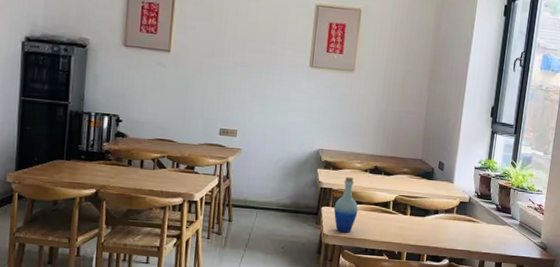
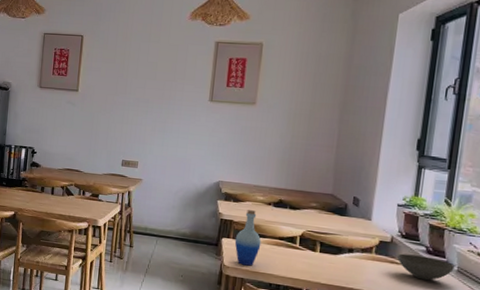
bowl: none [473,212,518,235] -> present [396,253,455,281]

